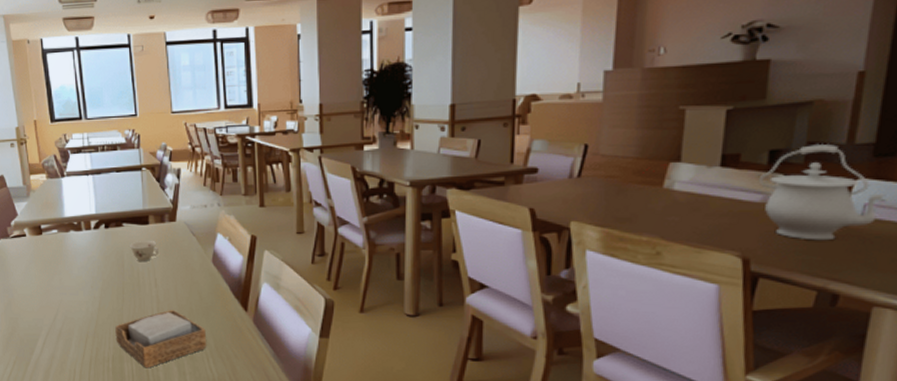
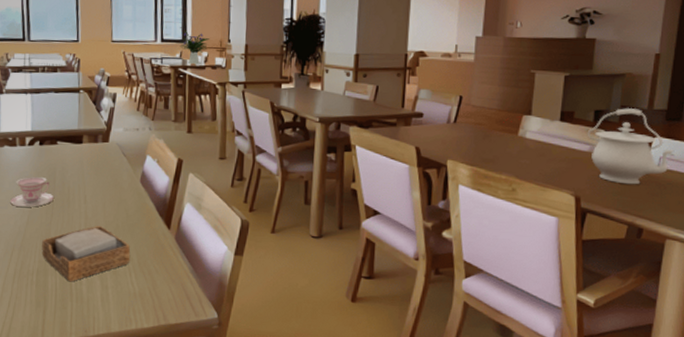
teacup: none [80,260,124,294] -> present [10,176,54,208]
teacup: present [130,241,159,261] -> none [62,159,90,179]
flower arrangement: none [245,93,278,131] -> present [179,30,209,65]

